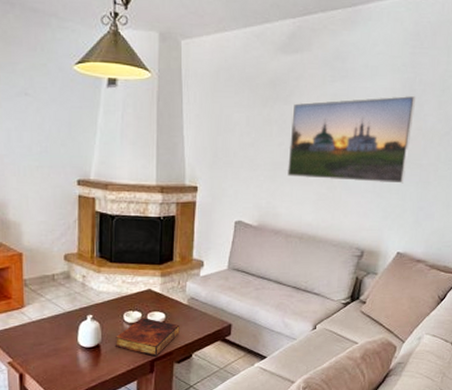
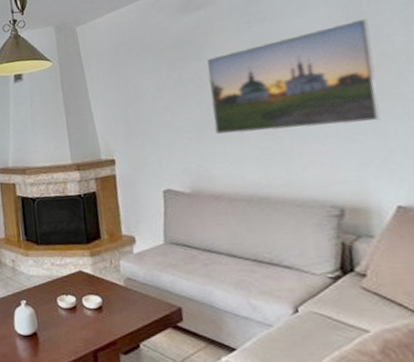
book: present [114,318,180,357] -> none [52,302,121,347]

